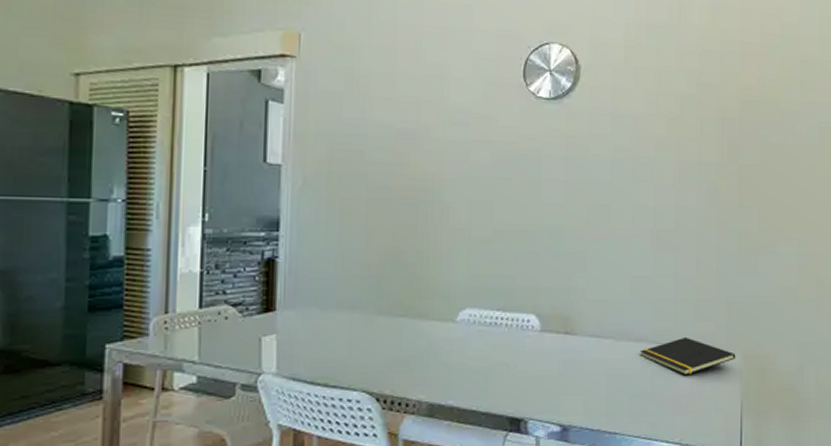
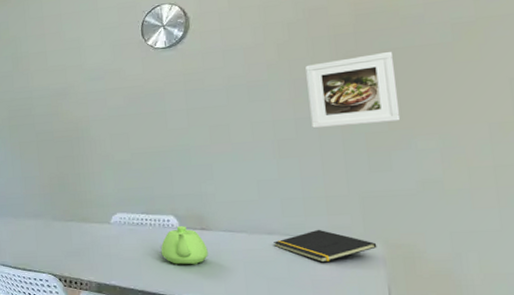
teapot: none [515,328,570,378] -> present [160,226,208,265]
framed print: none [691,145,770,222] -> present [305,51,401,129]

